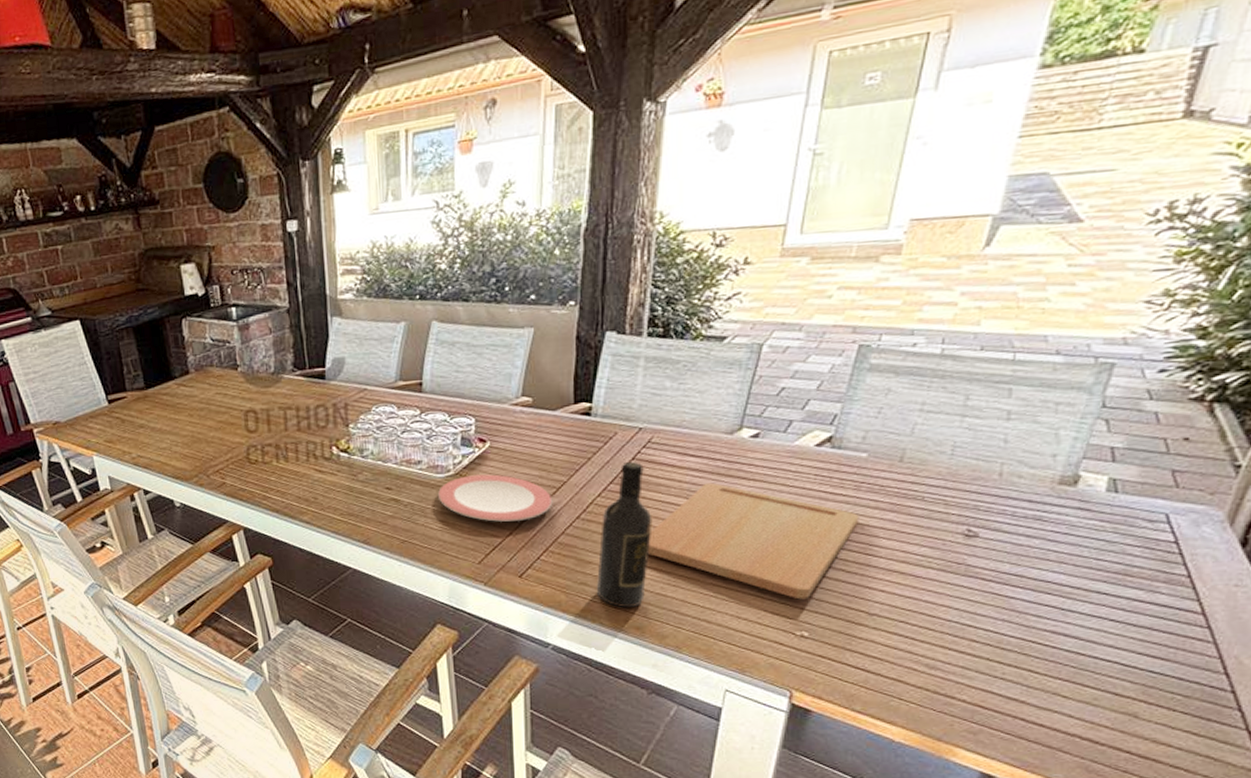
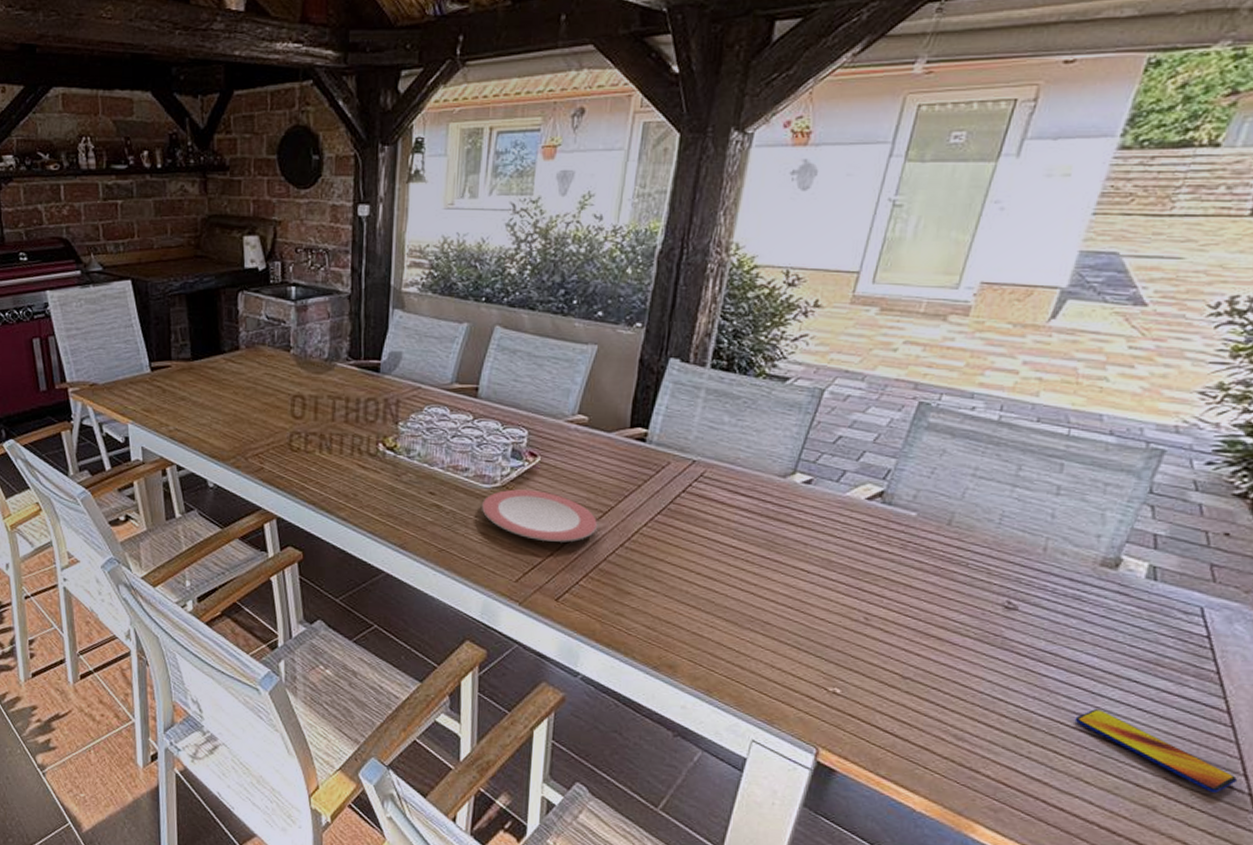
wine bottle: present [596,461,653,608] -> none [632,493,697,645]
cutting board: present [647,482,859,600] -> none [687,524,903,655]
smartphone: none [1046,625,1218,694] -> present [1074,709,1237,793]

